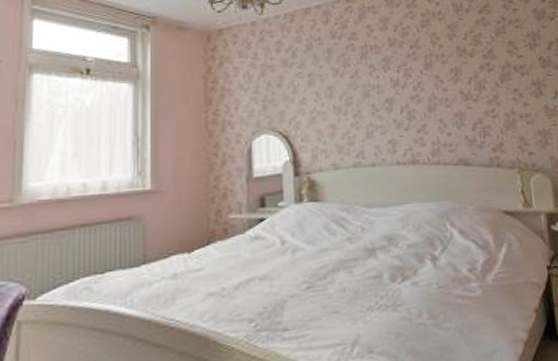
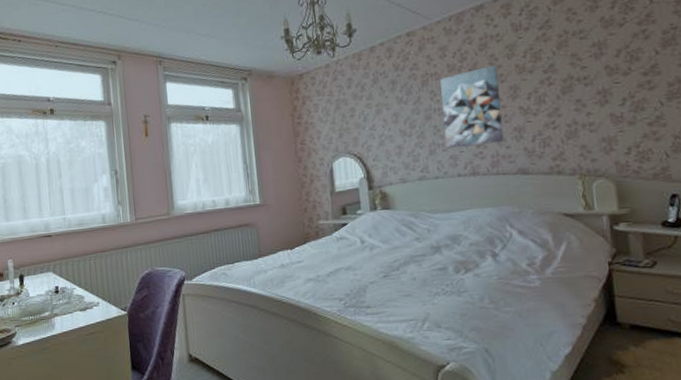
wall art: none [380,43,445,132] -> present [440,64,504,149]

